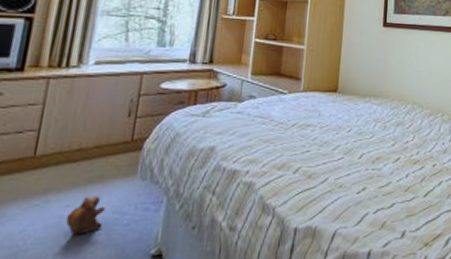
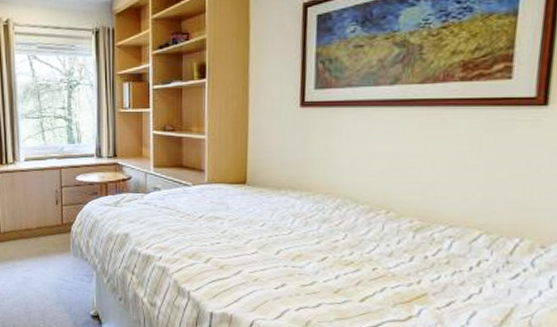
plush toy: present [66,196,105,235] -> none [29,265,53,293]

